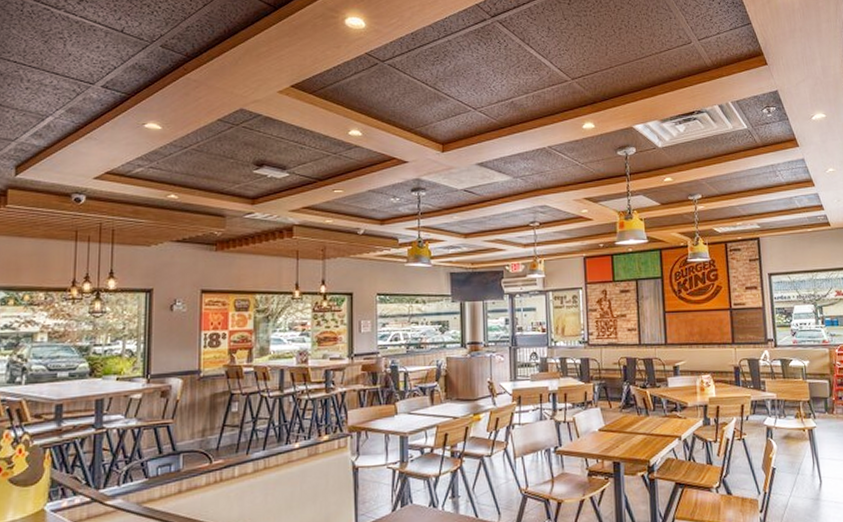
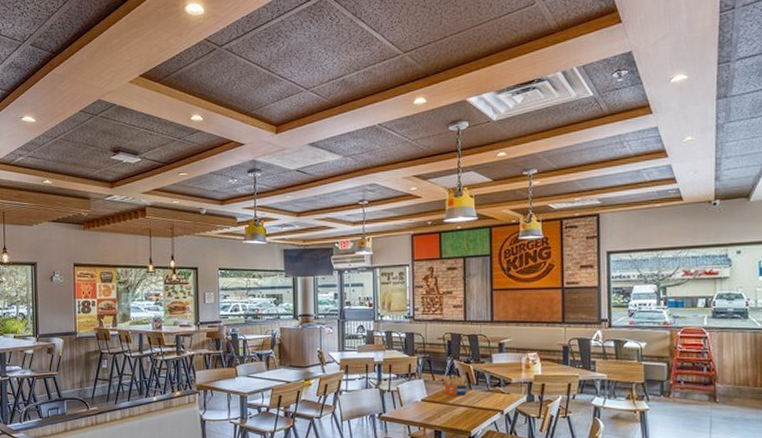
french fries: none [619,400,645,424] -> present [442,374,468,397]

